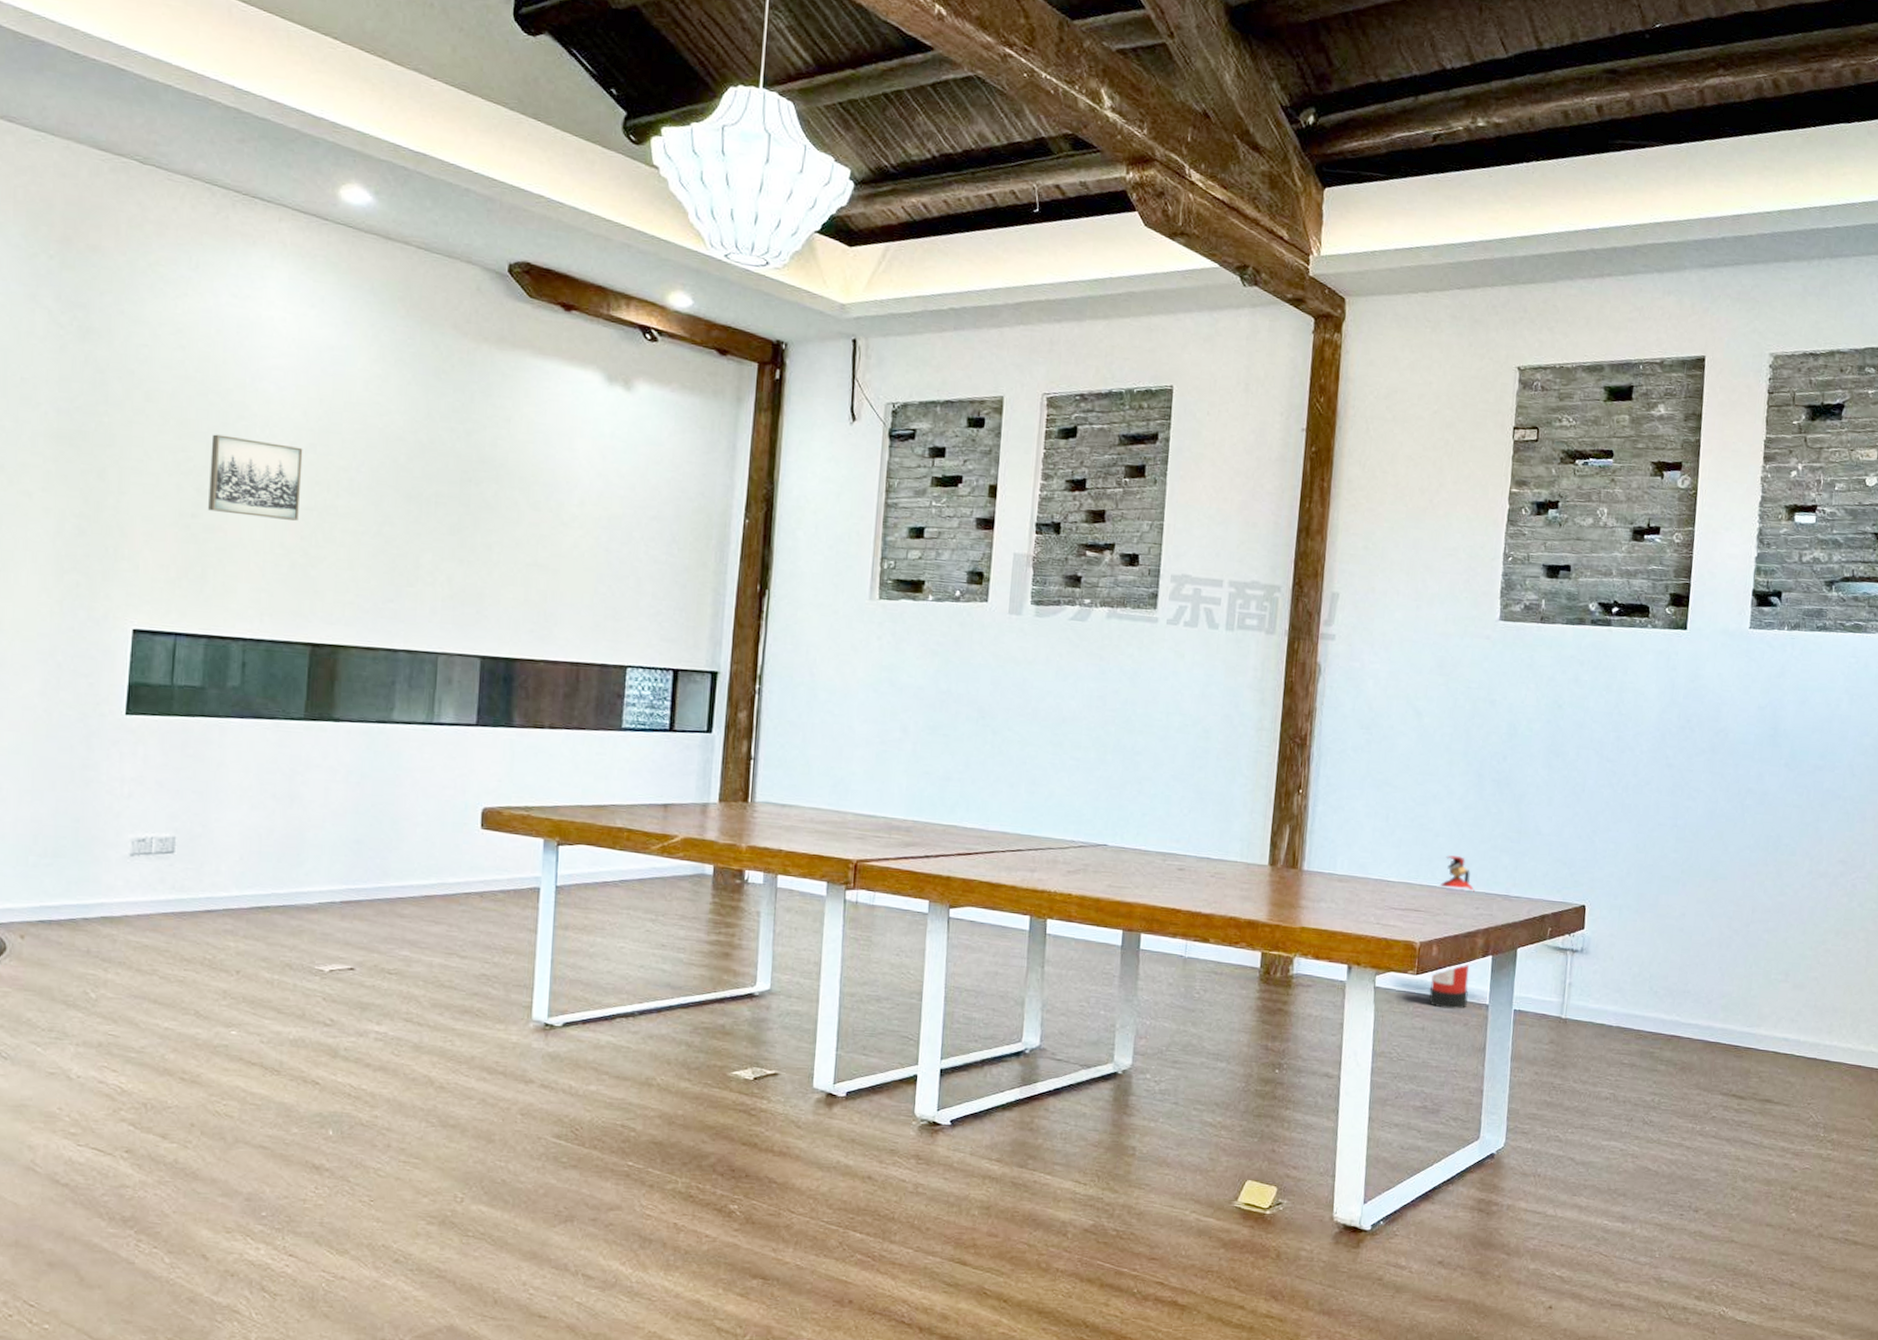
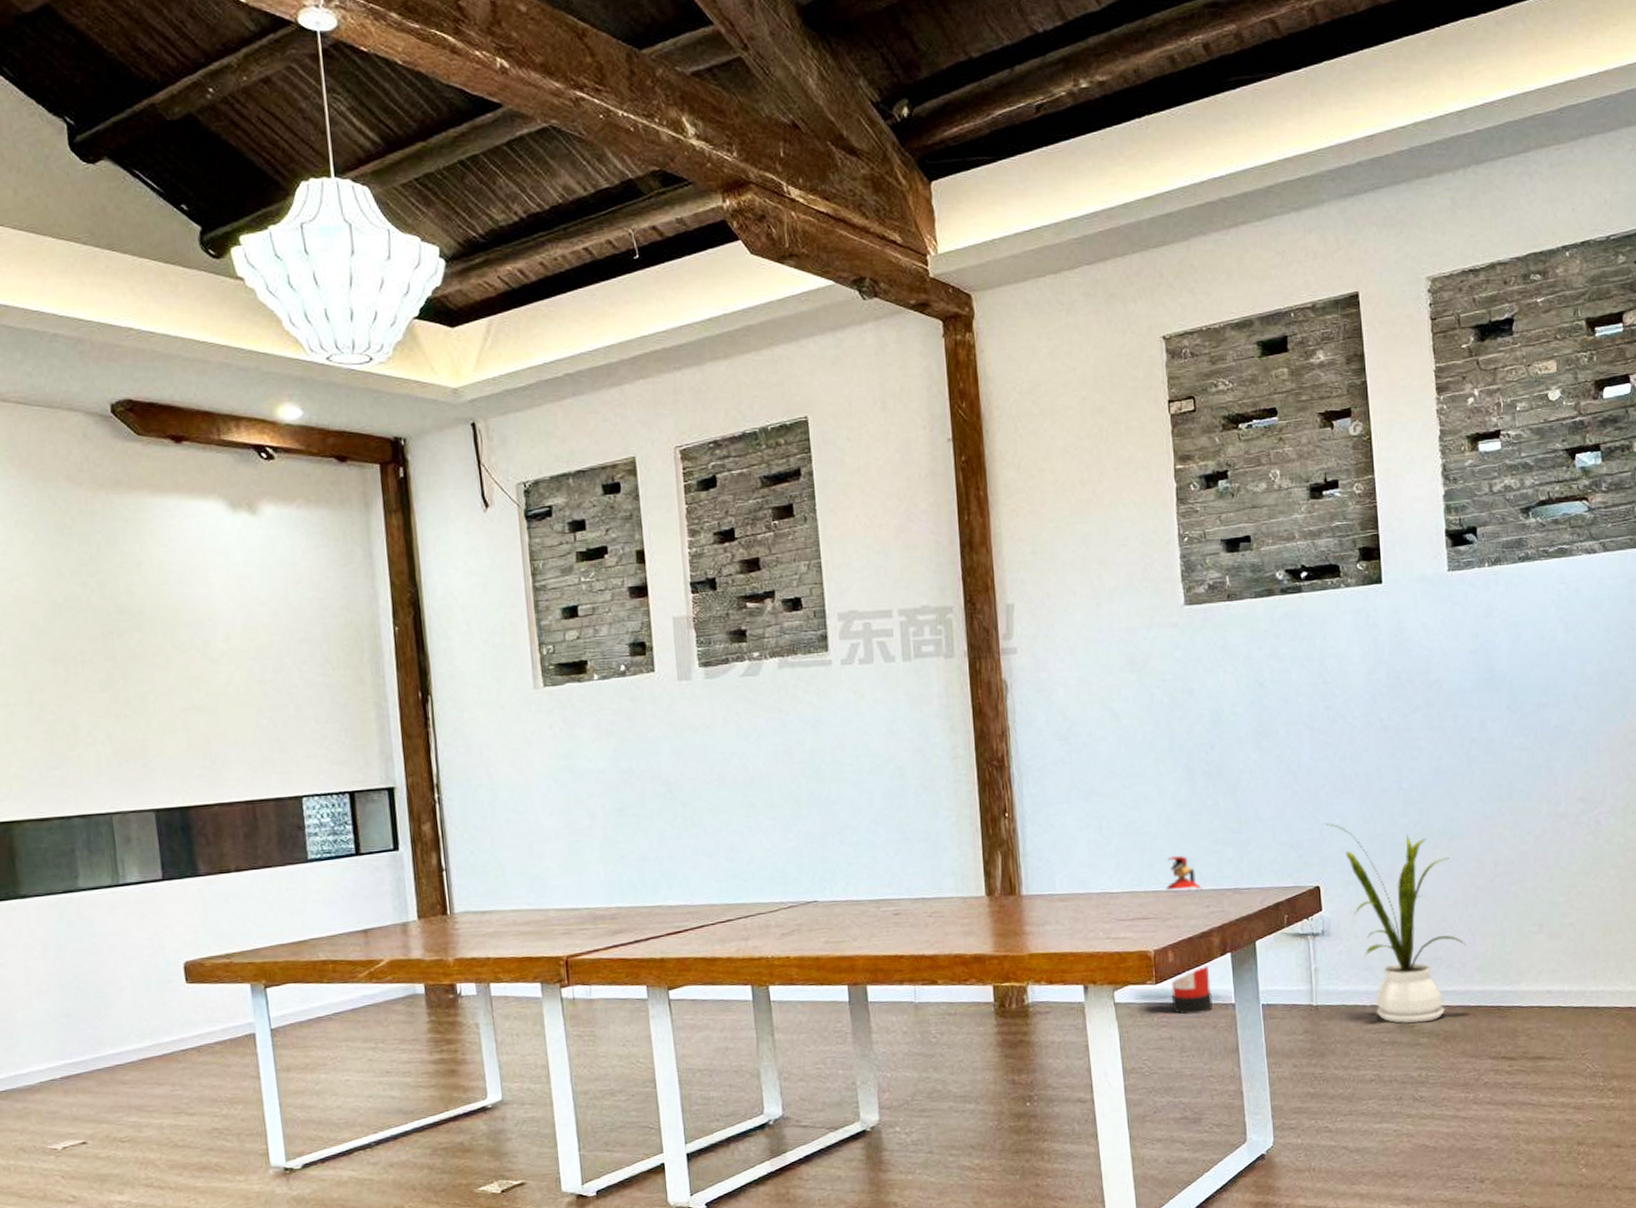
house plant: none [1598,846,1715,1051] -> present [1323,823,1466,1024]

